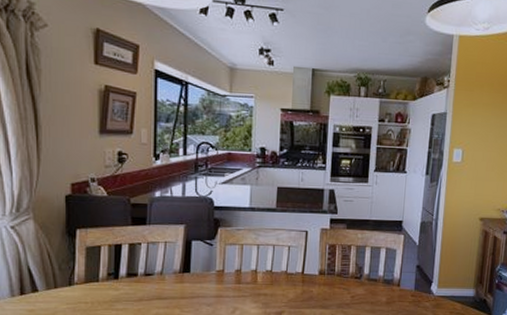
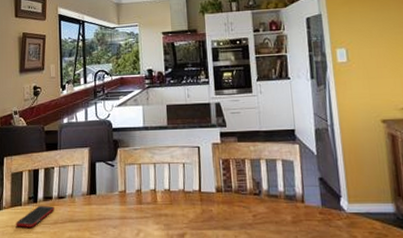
cell phone: none [90,281,140,304] -> present [15,205,54,227]

